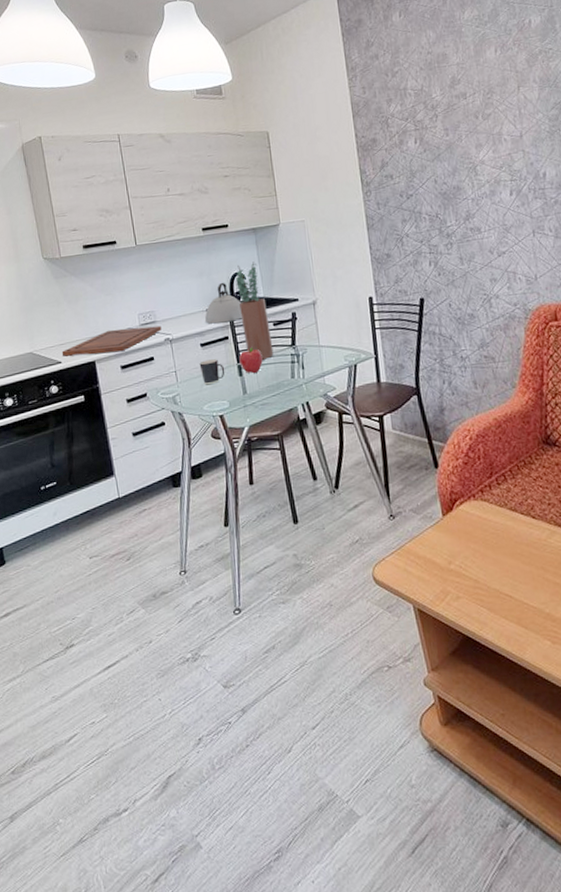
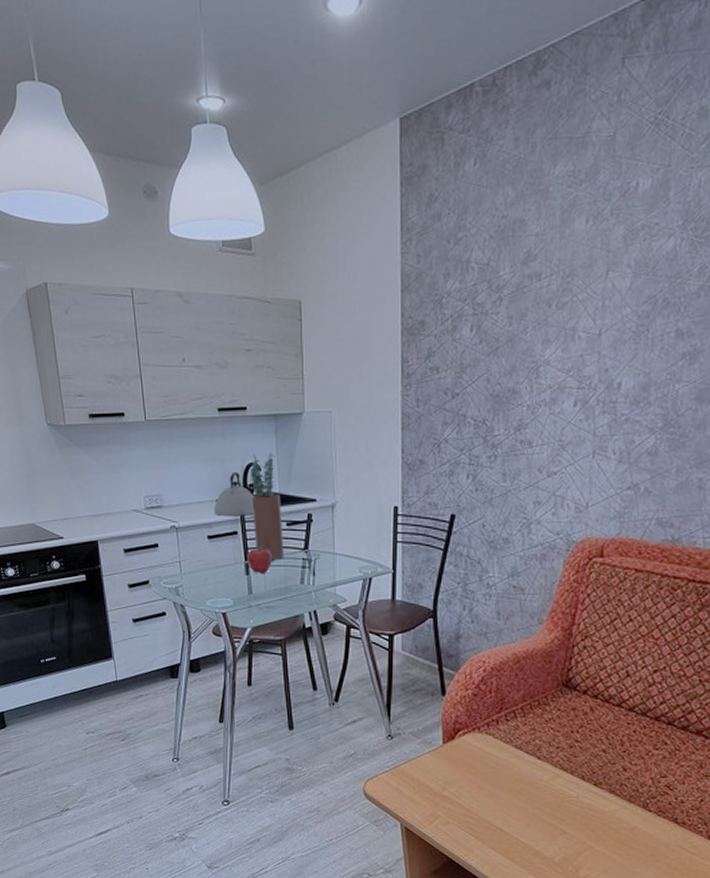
cutting board: present [61,325,162,357] -> none [64,509,168,534]
mug: present [199,359,225,385] -> none [205,554,232,580]

